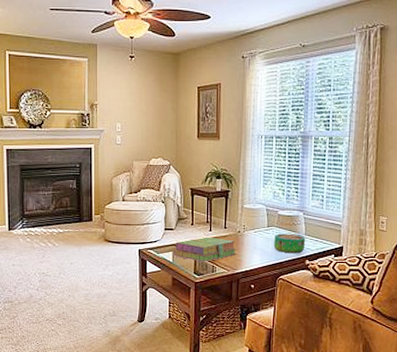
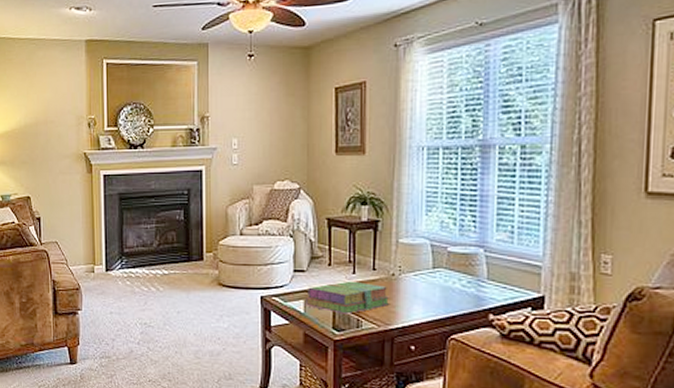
decorative bowl: present [273,233,306,254] -> none [441,277,489,305]

